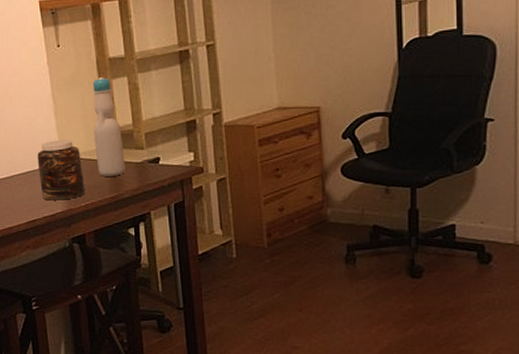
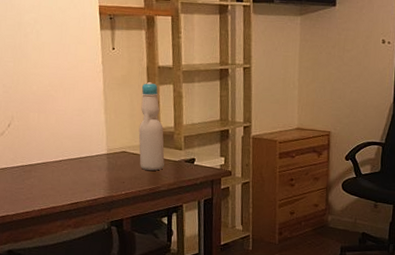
jar: present [37,139,85,201] -> none [84,132,127,187]

